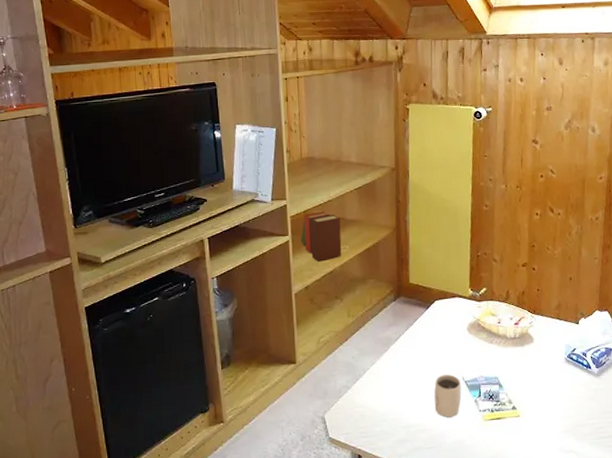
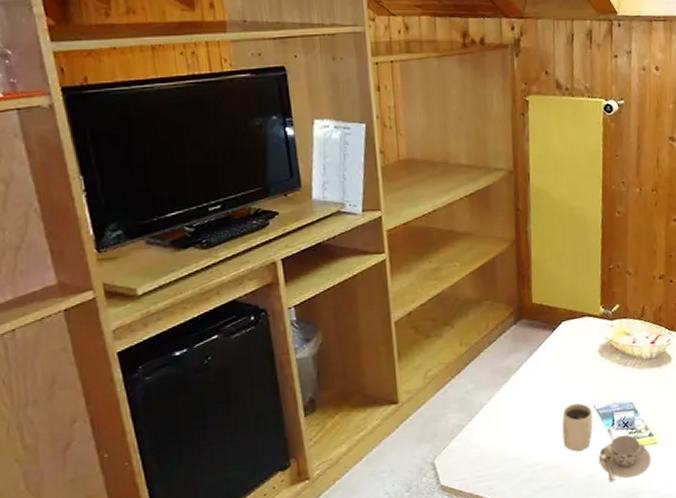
books: present [301,211,342,262] -> none [401,223,452,283]
teacup: none [467,406,515,447] -> present [599,435,651,481]

